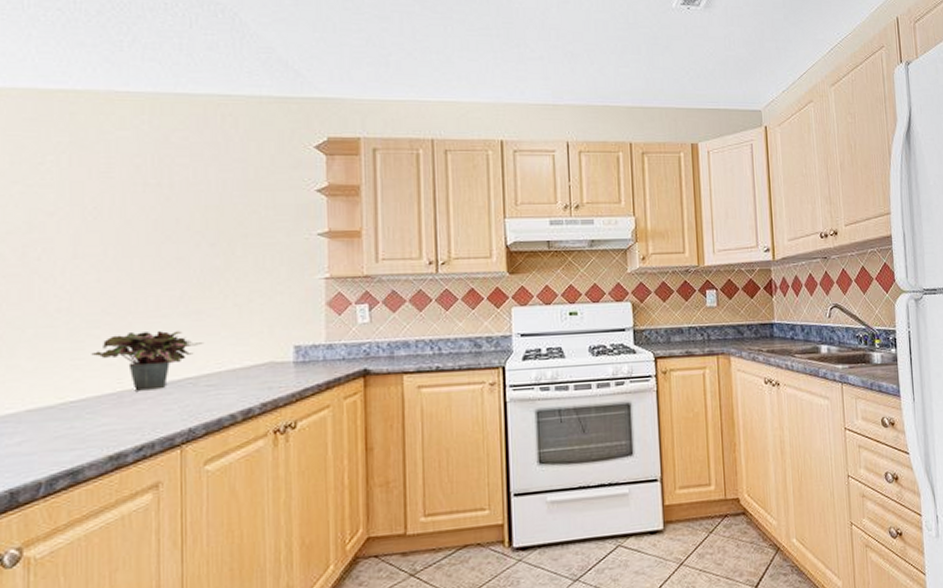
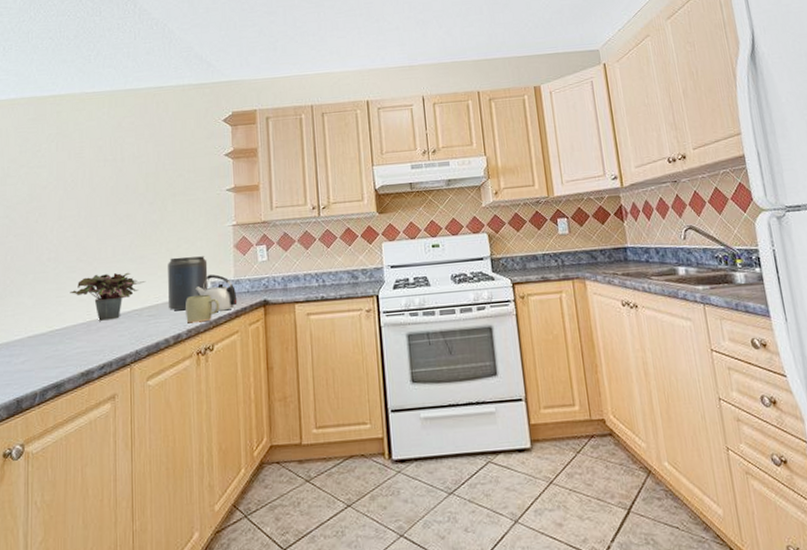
soda can: none [234,314,291,381] -> present [167,256,208,311]
mug: none [259,360,305,396] -> present [186,294,220,324]
kettle: none [273,337,329,382] -> present [195,274,238,312]

